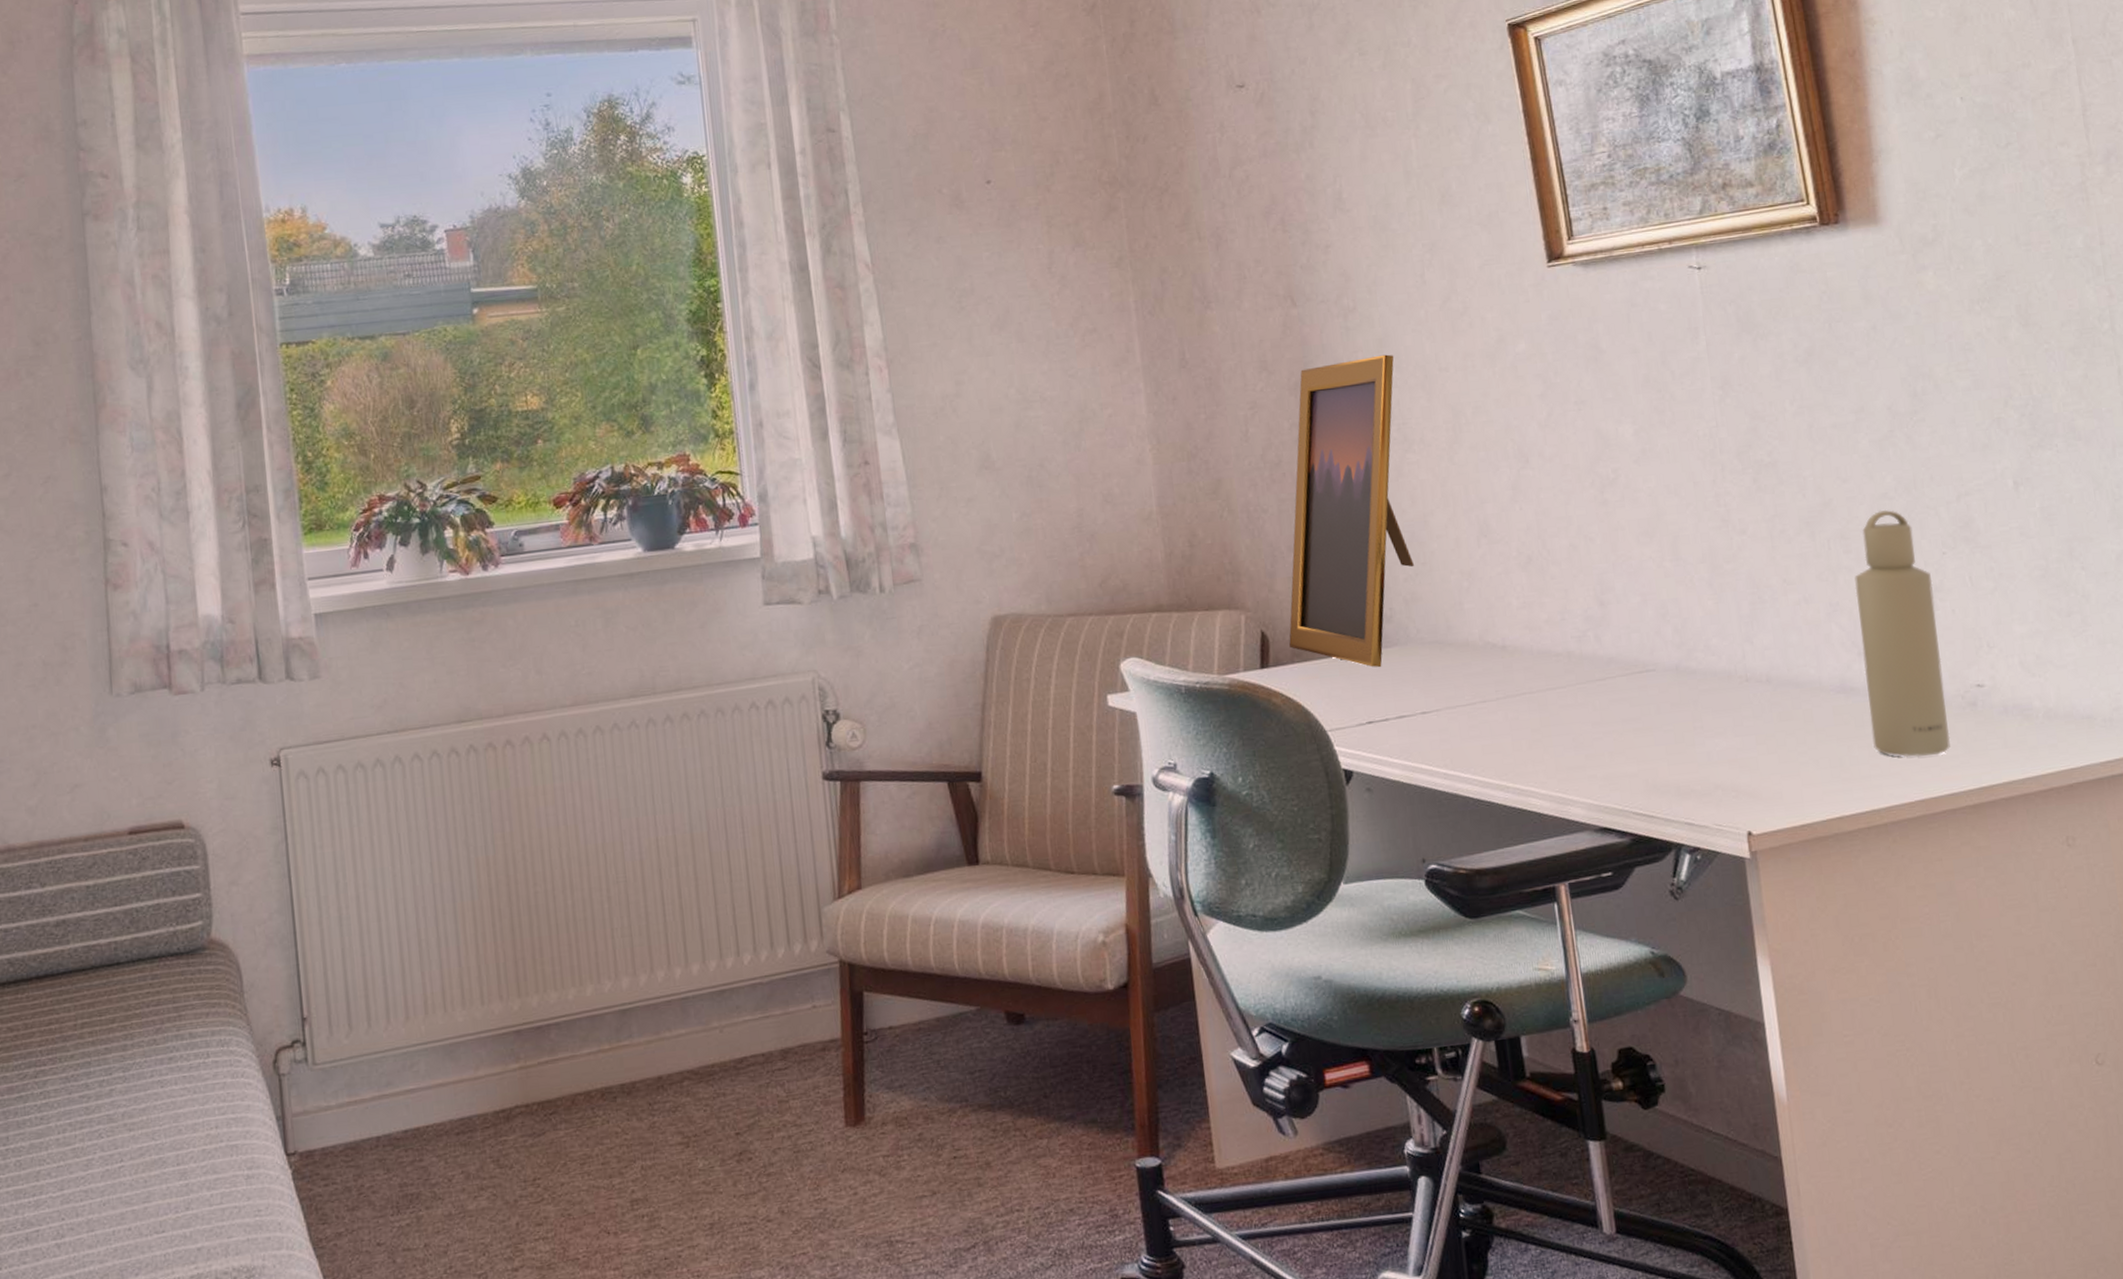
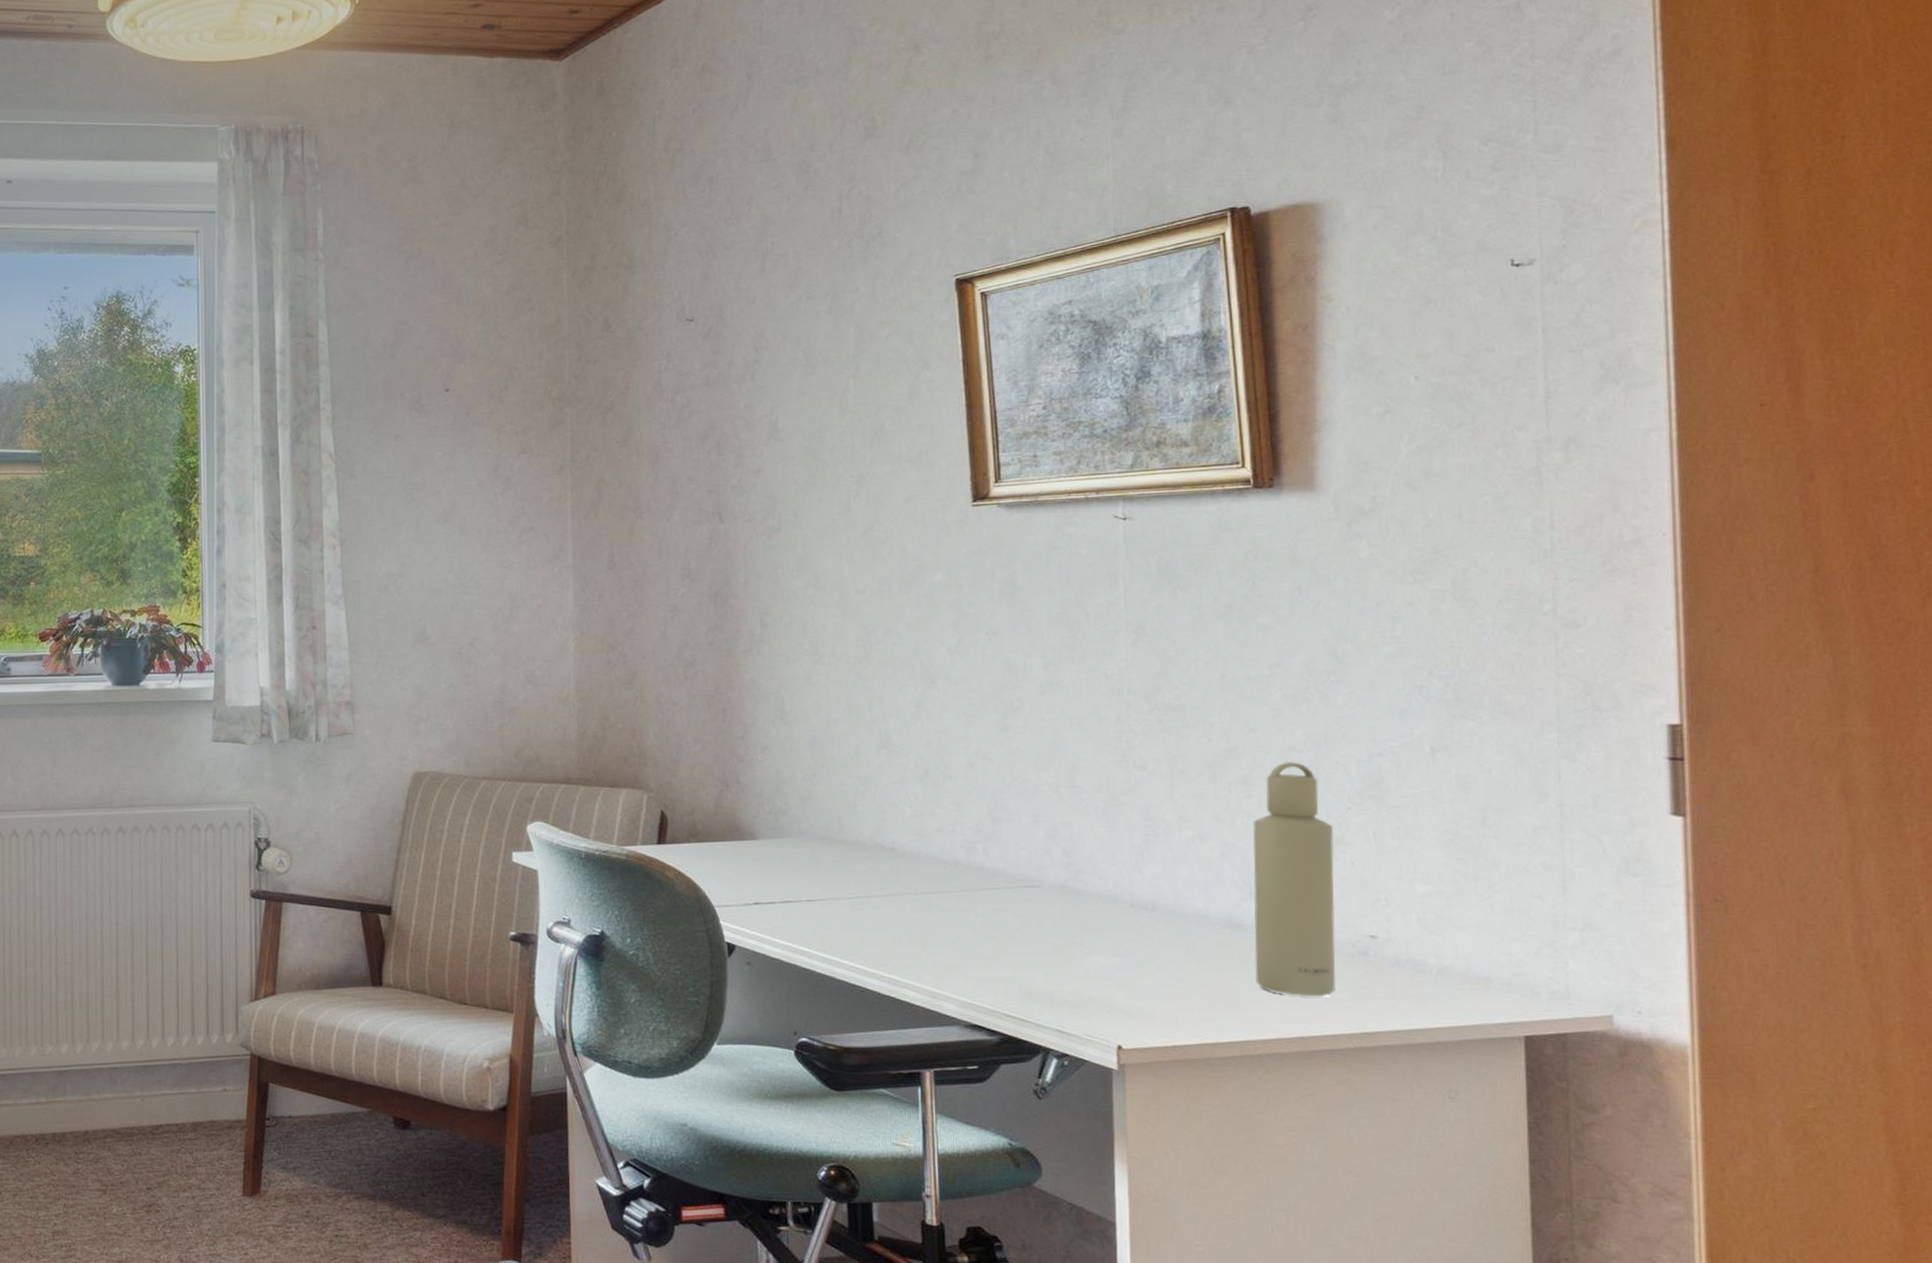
picture frame: present [1289,354,1414,668] -> none [687,573,813,856]

